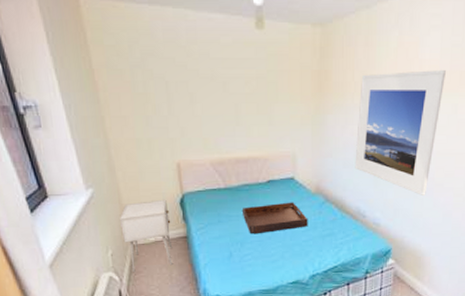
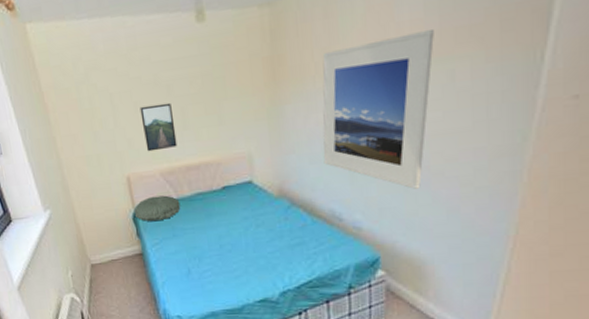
nightstand: present [119,199,173,273] -> none [76,215,130,294]
pillow: none [181,184,227,206] -> present [134,195,181,221]
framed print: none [195,98,229,142] -> present [139,102,178,152]
serving tray: present [243,202,308,235] -> none [198,208,273,248]

